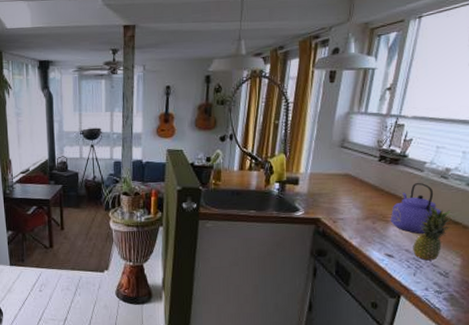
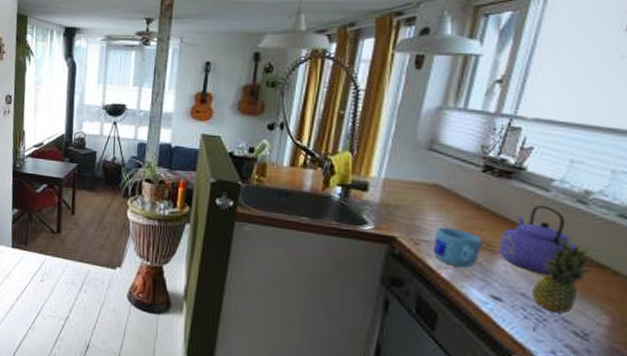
mug: none [346,207,380,236] -> present [433,227,483,269]

